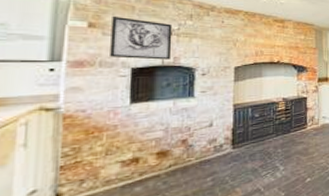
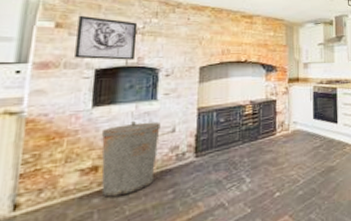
trash can: none [140,116,198,186] -> present [101,120,161,198]

